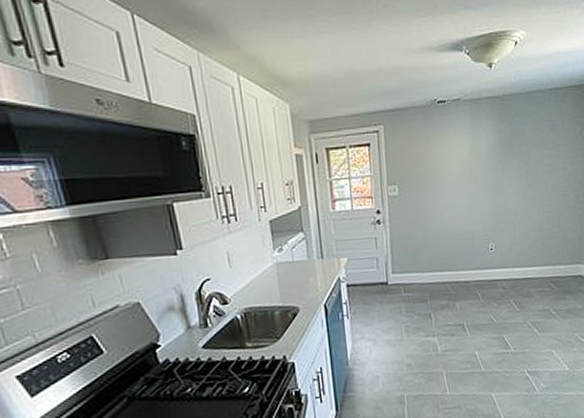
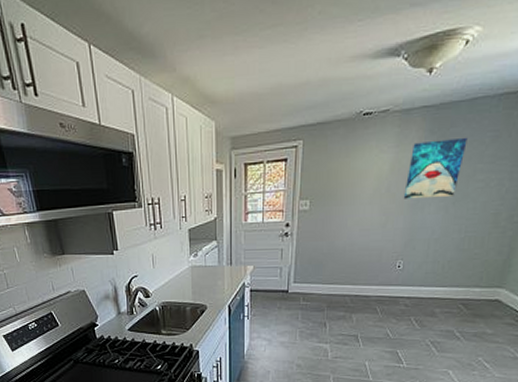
wall art: none [485,125,531,183] -> present [403,137,468,199]

